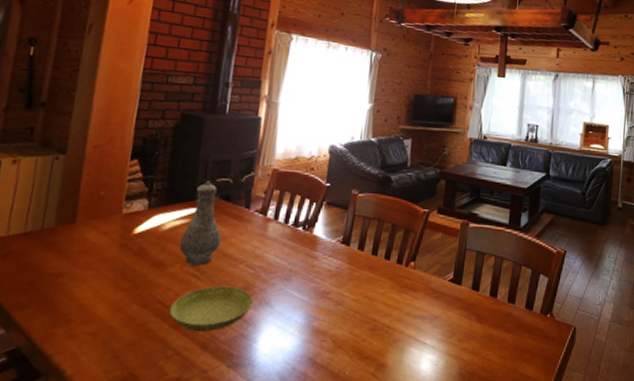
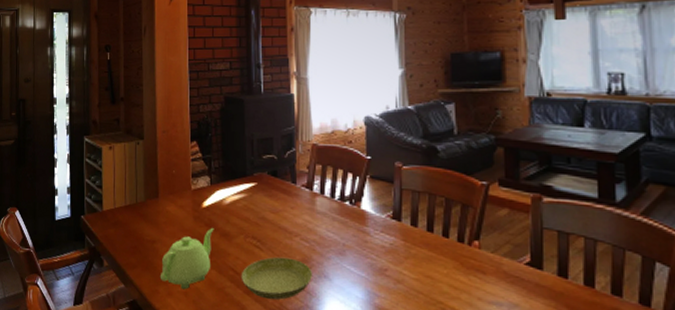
teapot: none [60,257,145,330] -> present [159,228,214,290]
vase: present [179,180,221,265] -> none [241,157,275,237]

